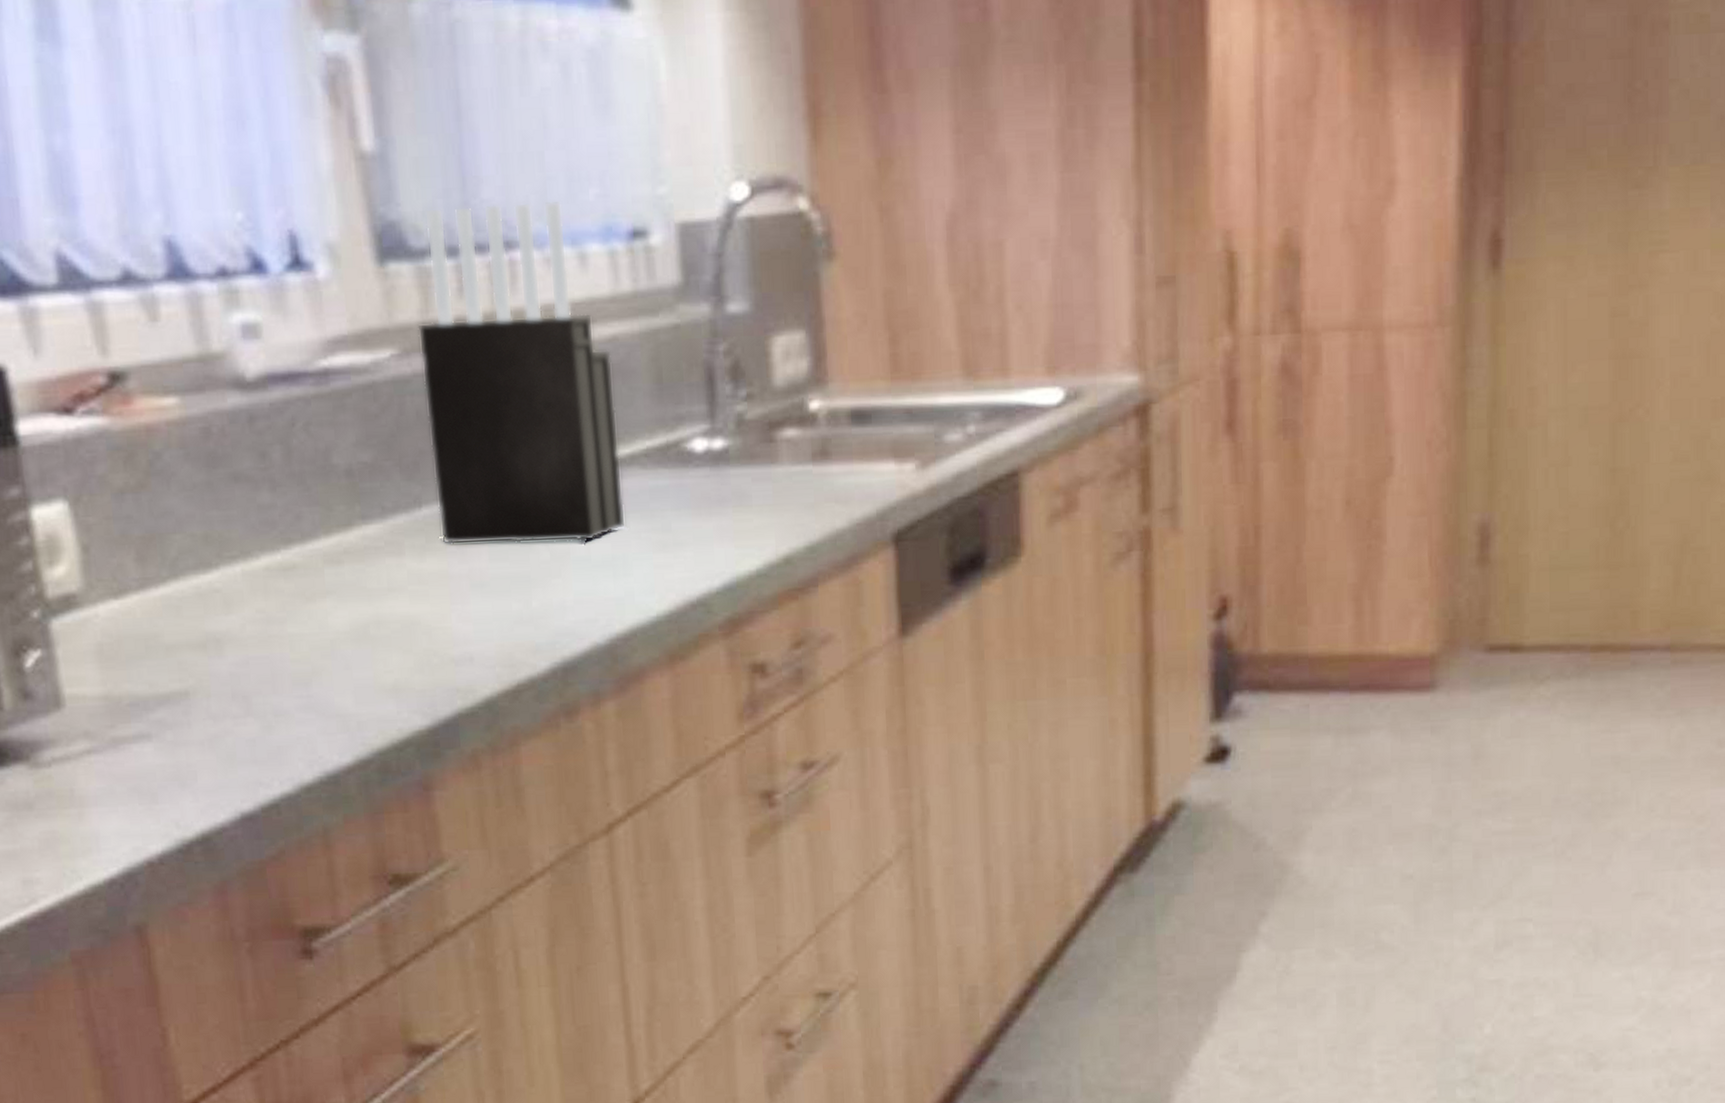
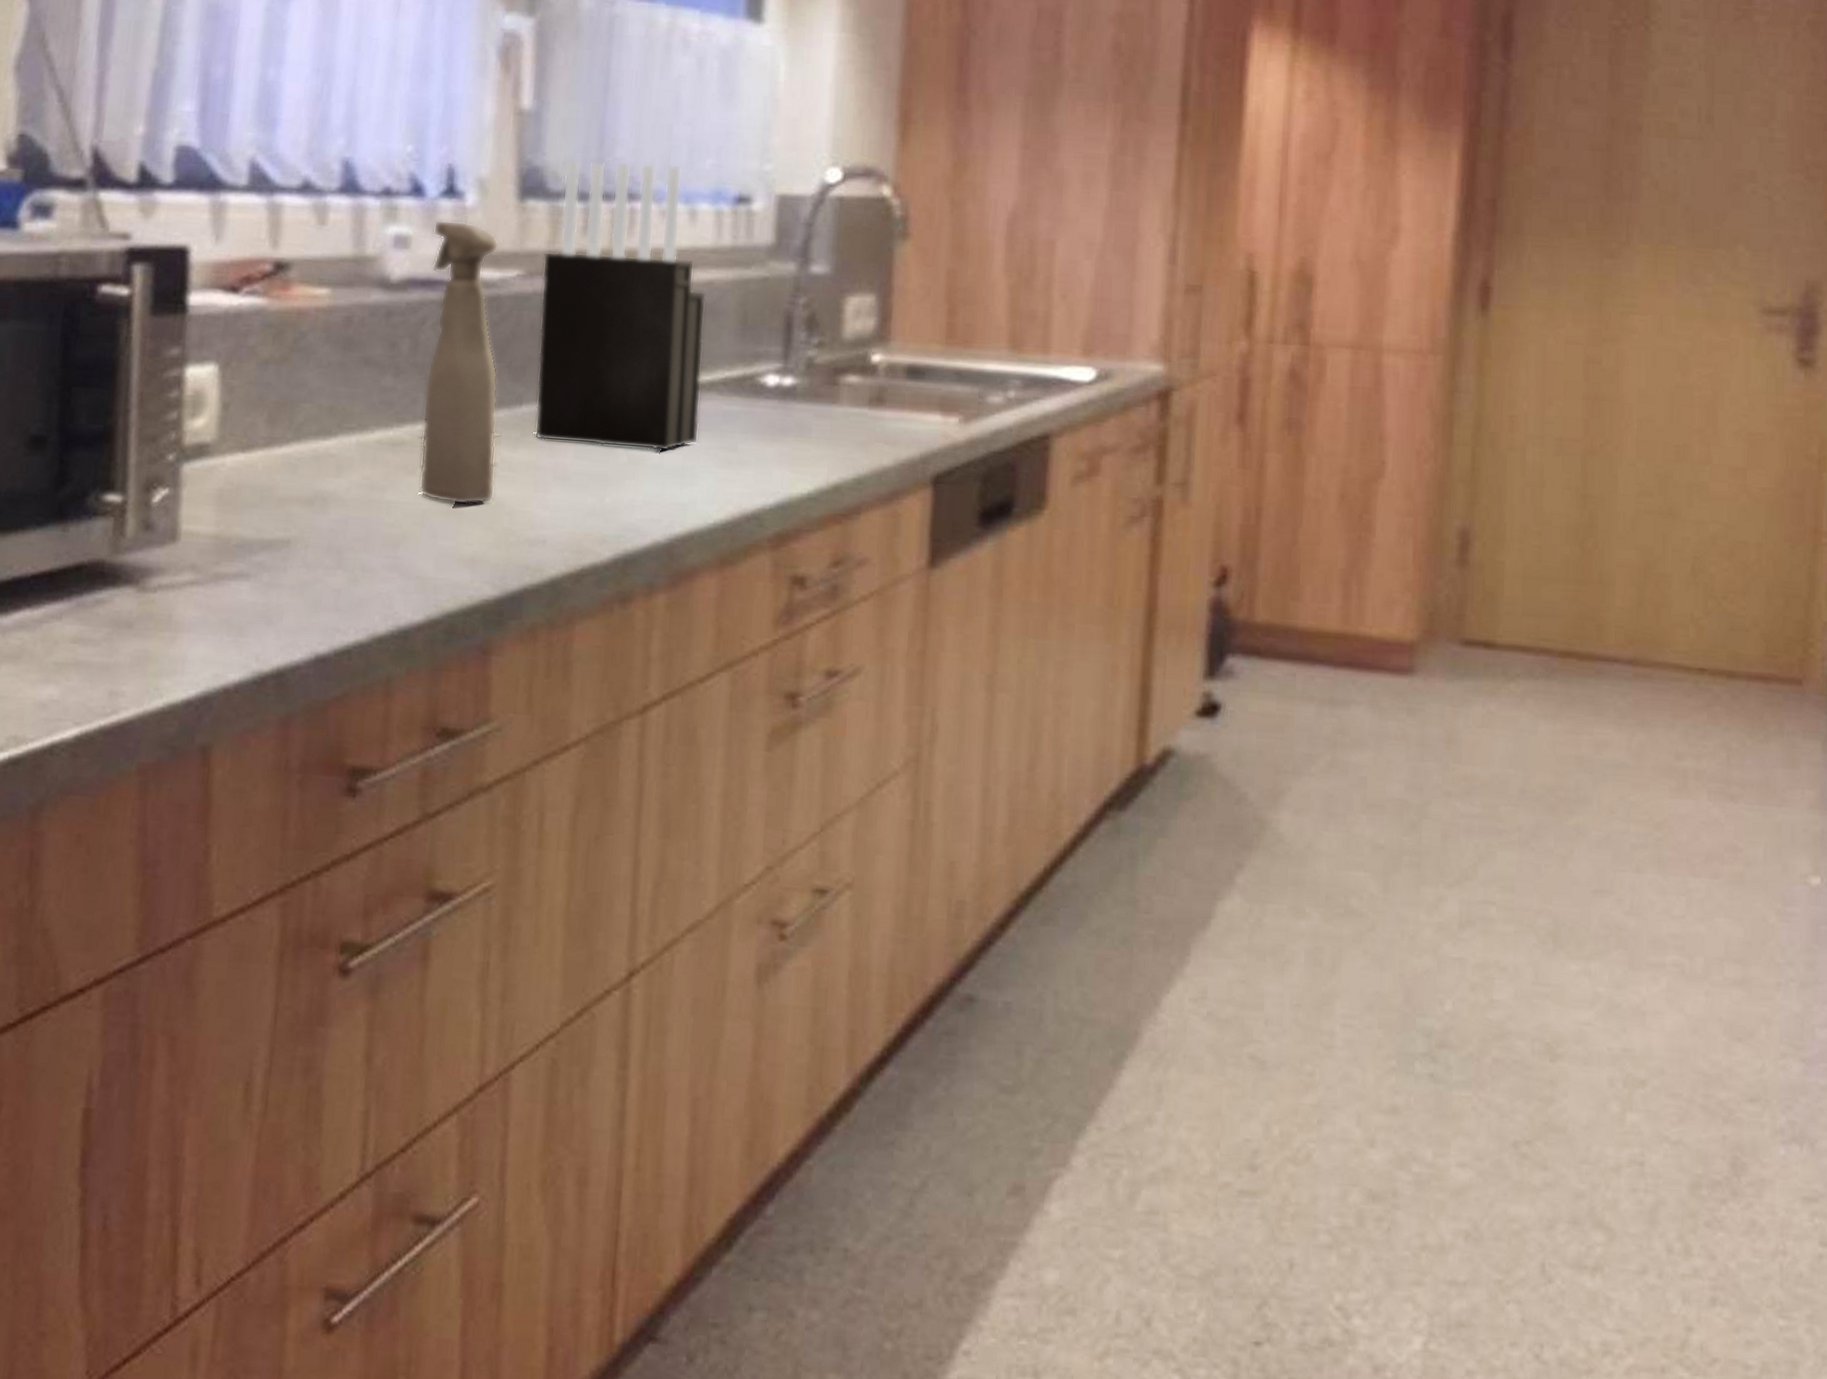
spray bottle: none [284,298,408,630] -> present [419,220,499,505]

